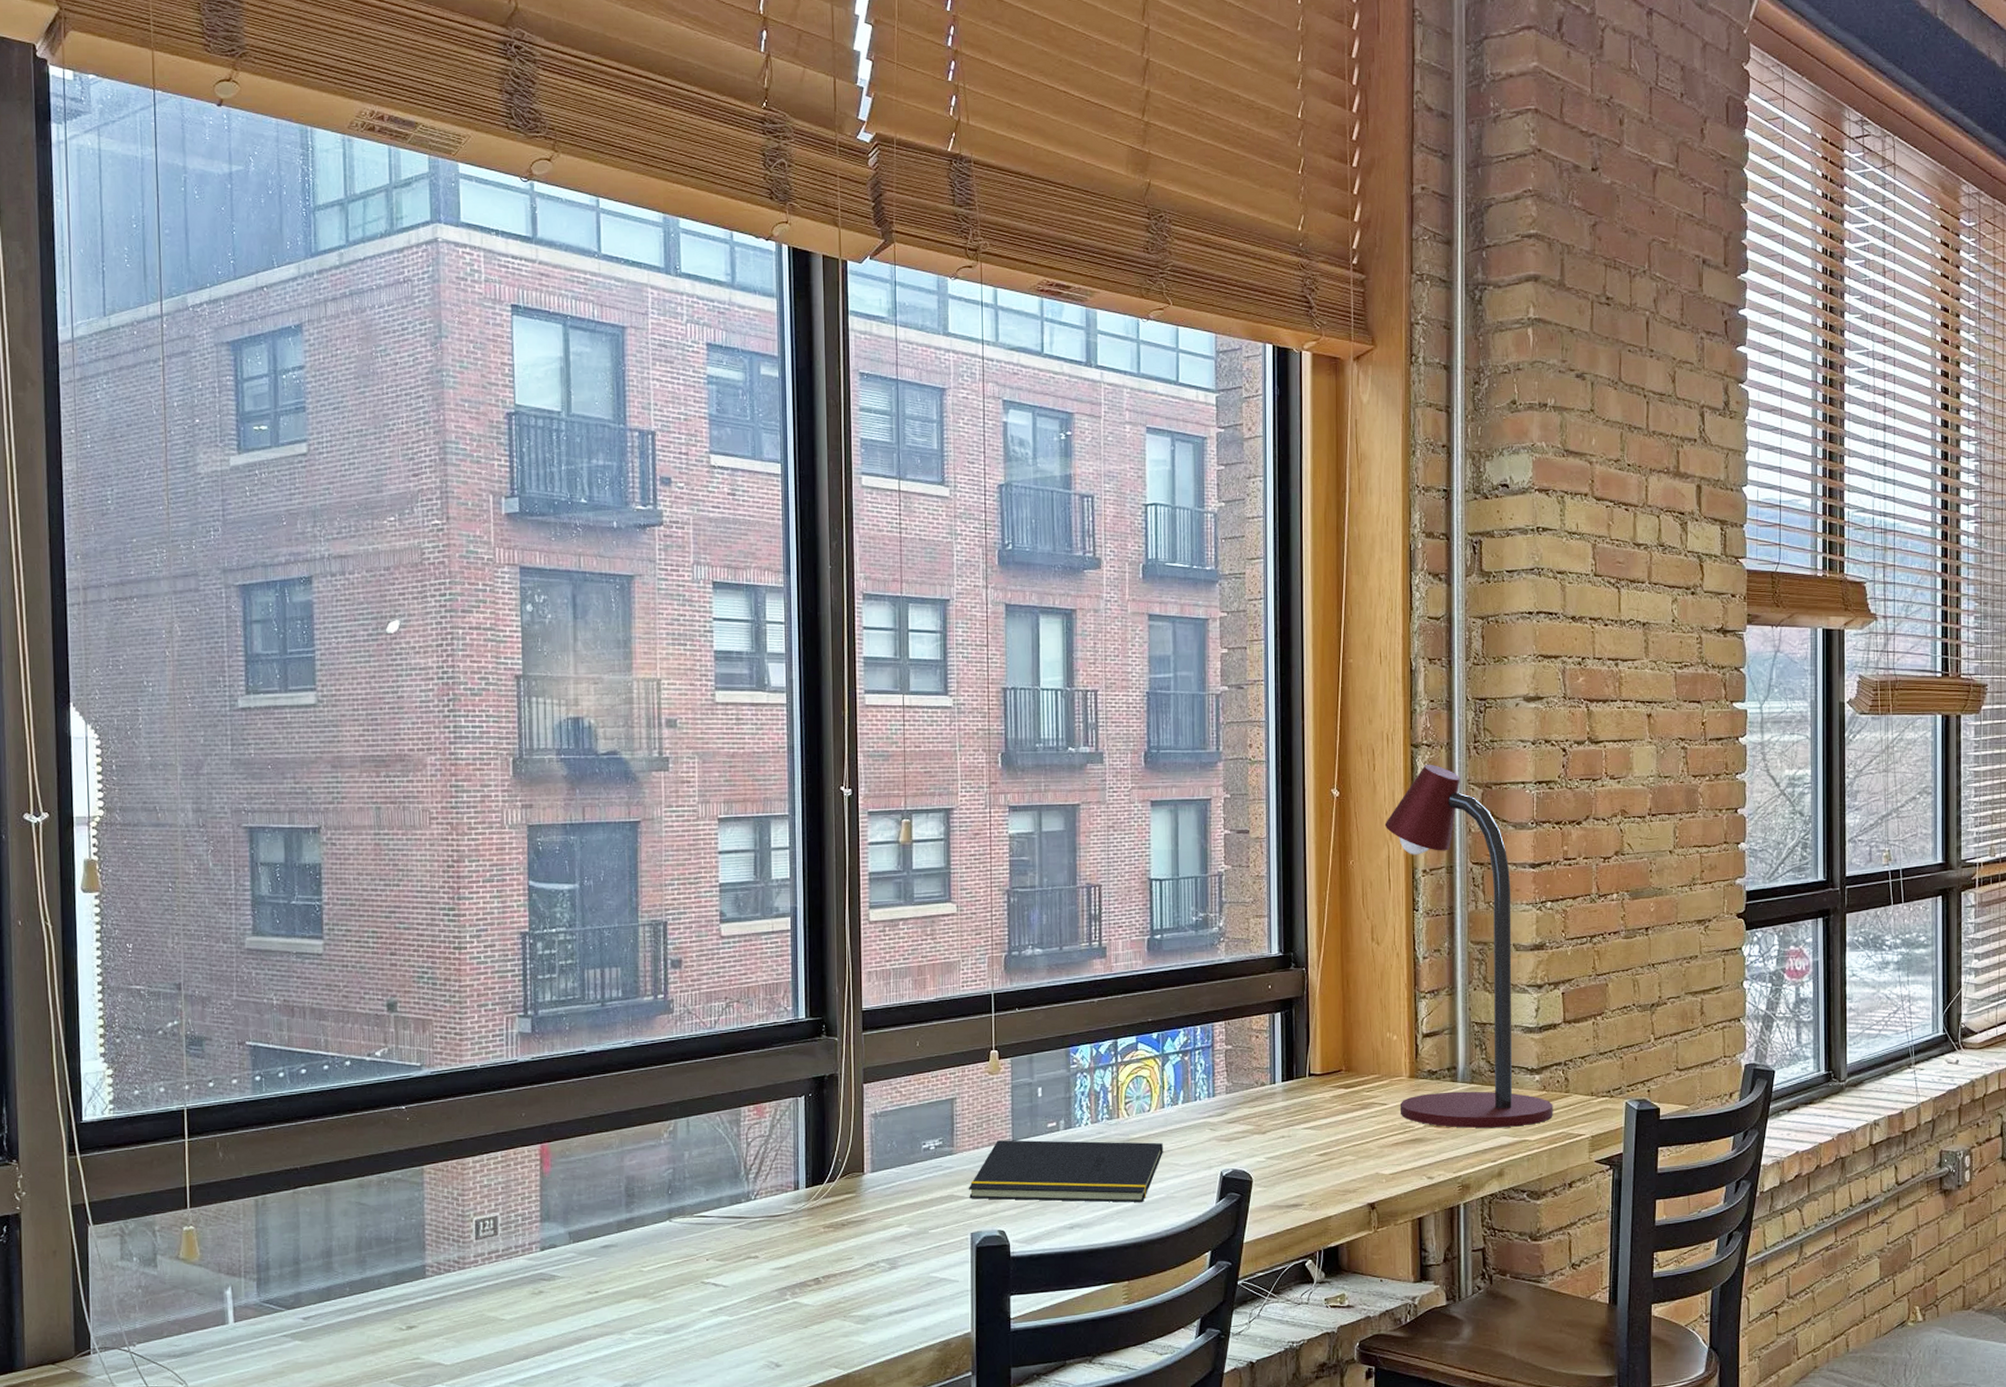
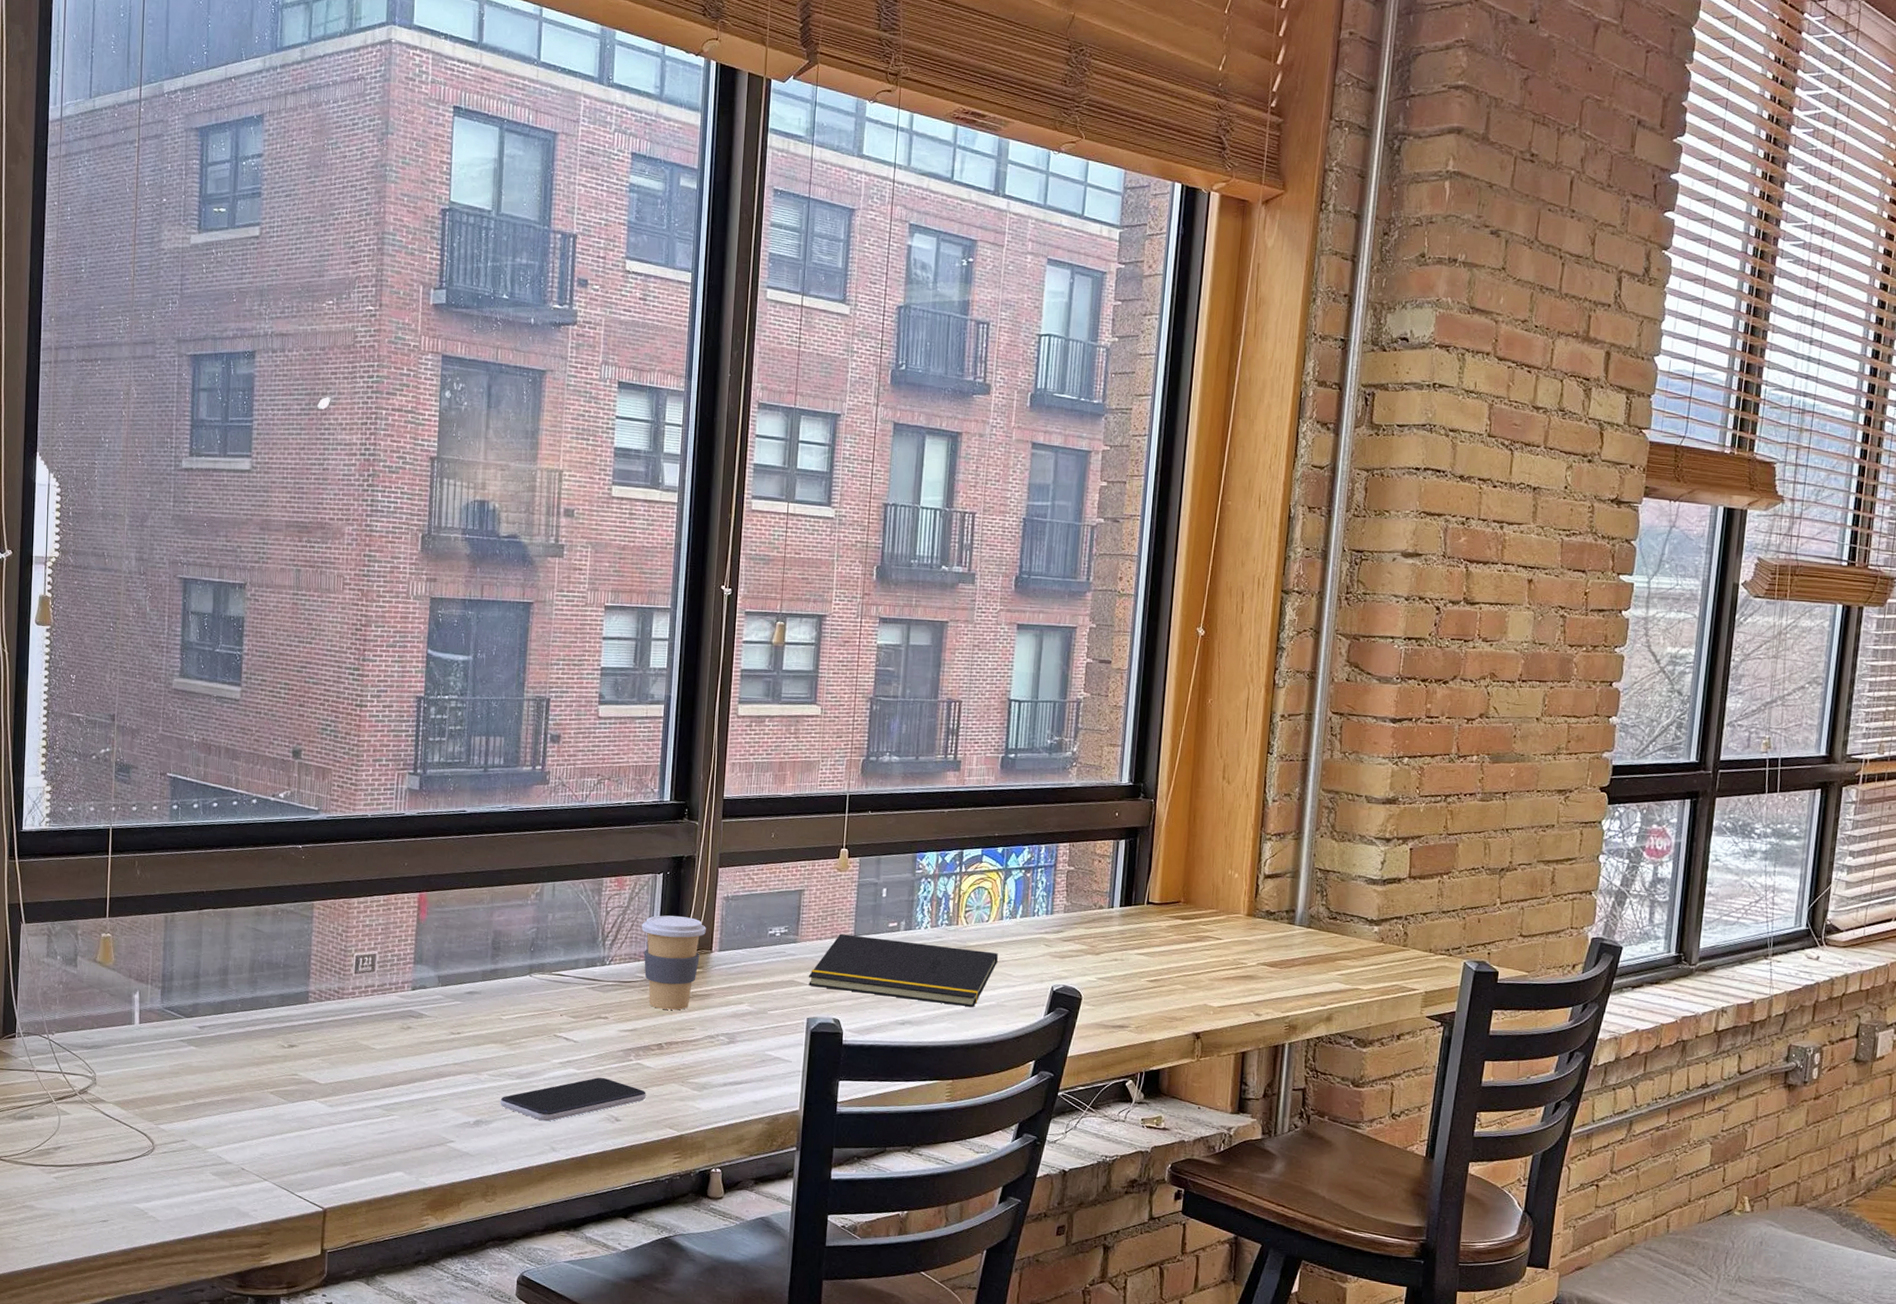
smartphone: none [648,1321,807,1377] -> present [500,1077,646,1122]
coffee cup: none [786,1139,856,1241] -> present [641,915,706,1010]
desk lamp: present [1384,764,1553,1128] -> none [1234,611,1389,975]

